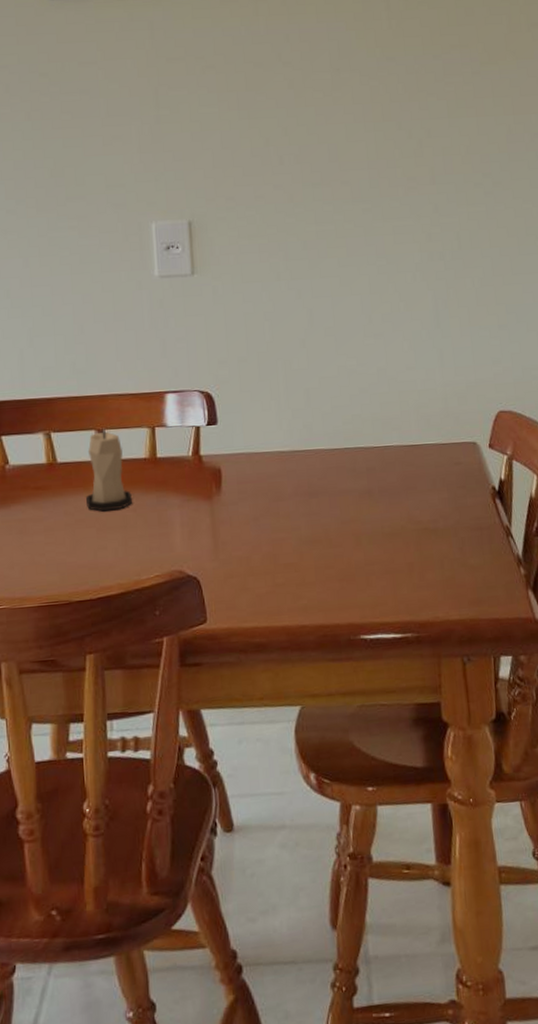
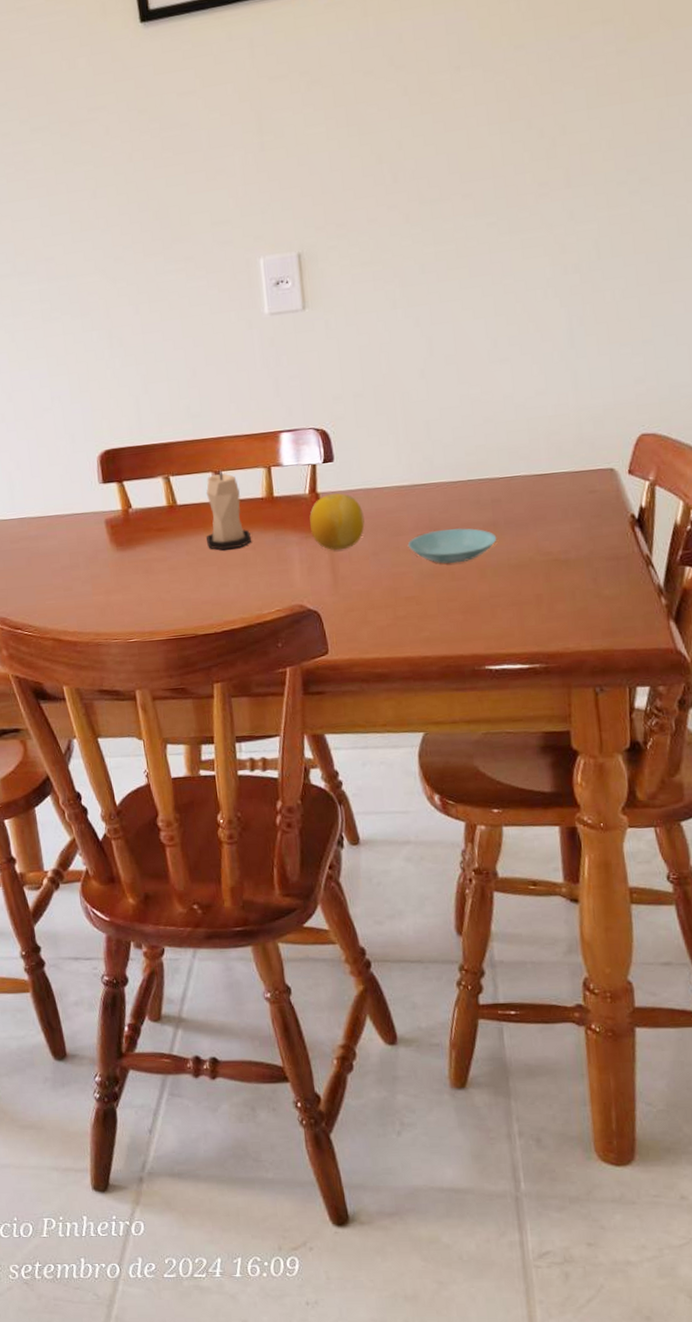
fruit: none [192,456,246,515] -> present [309,493,365,551]
saucer: none [287,495,372,531] -> present [407,528,497,564]

